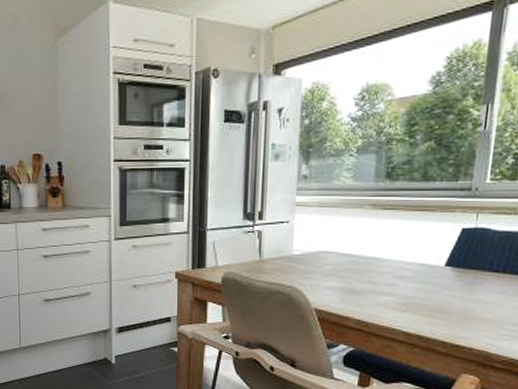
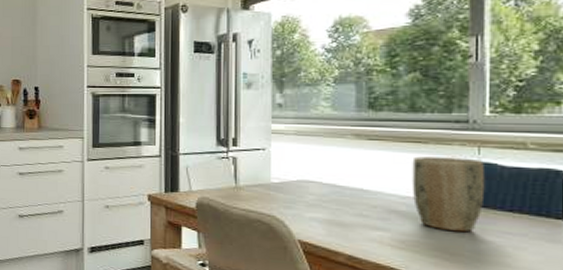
plant pot: none [417,224,480,293] -> present [411,156,486,233]

